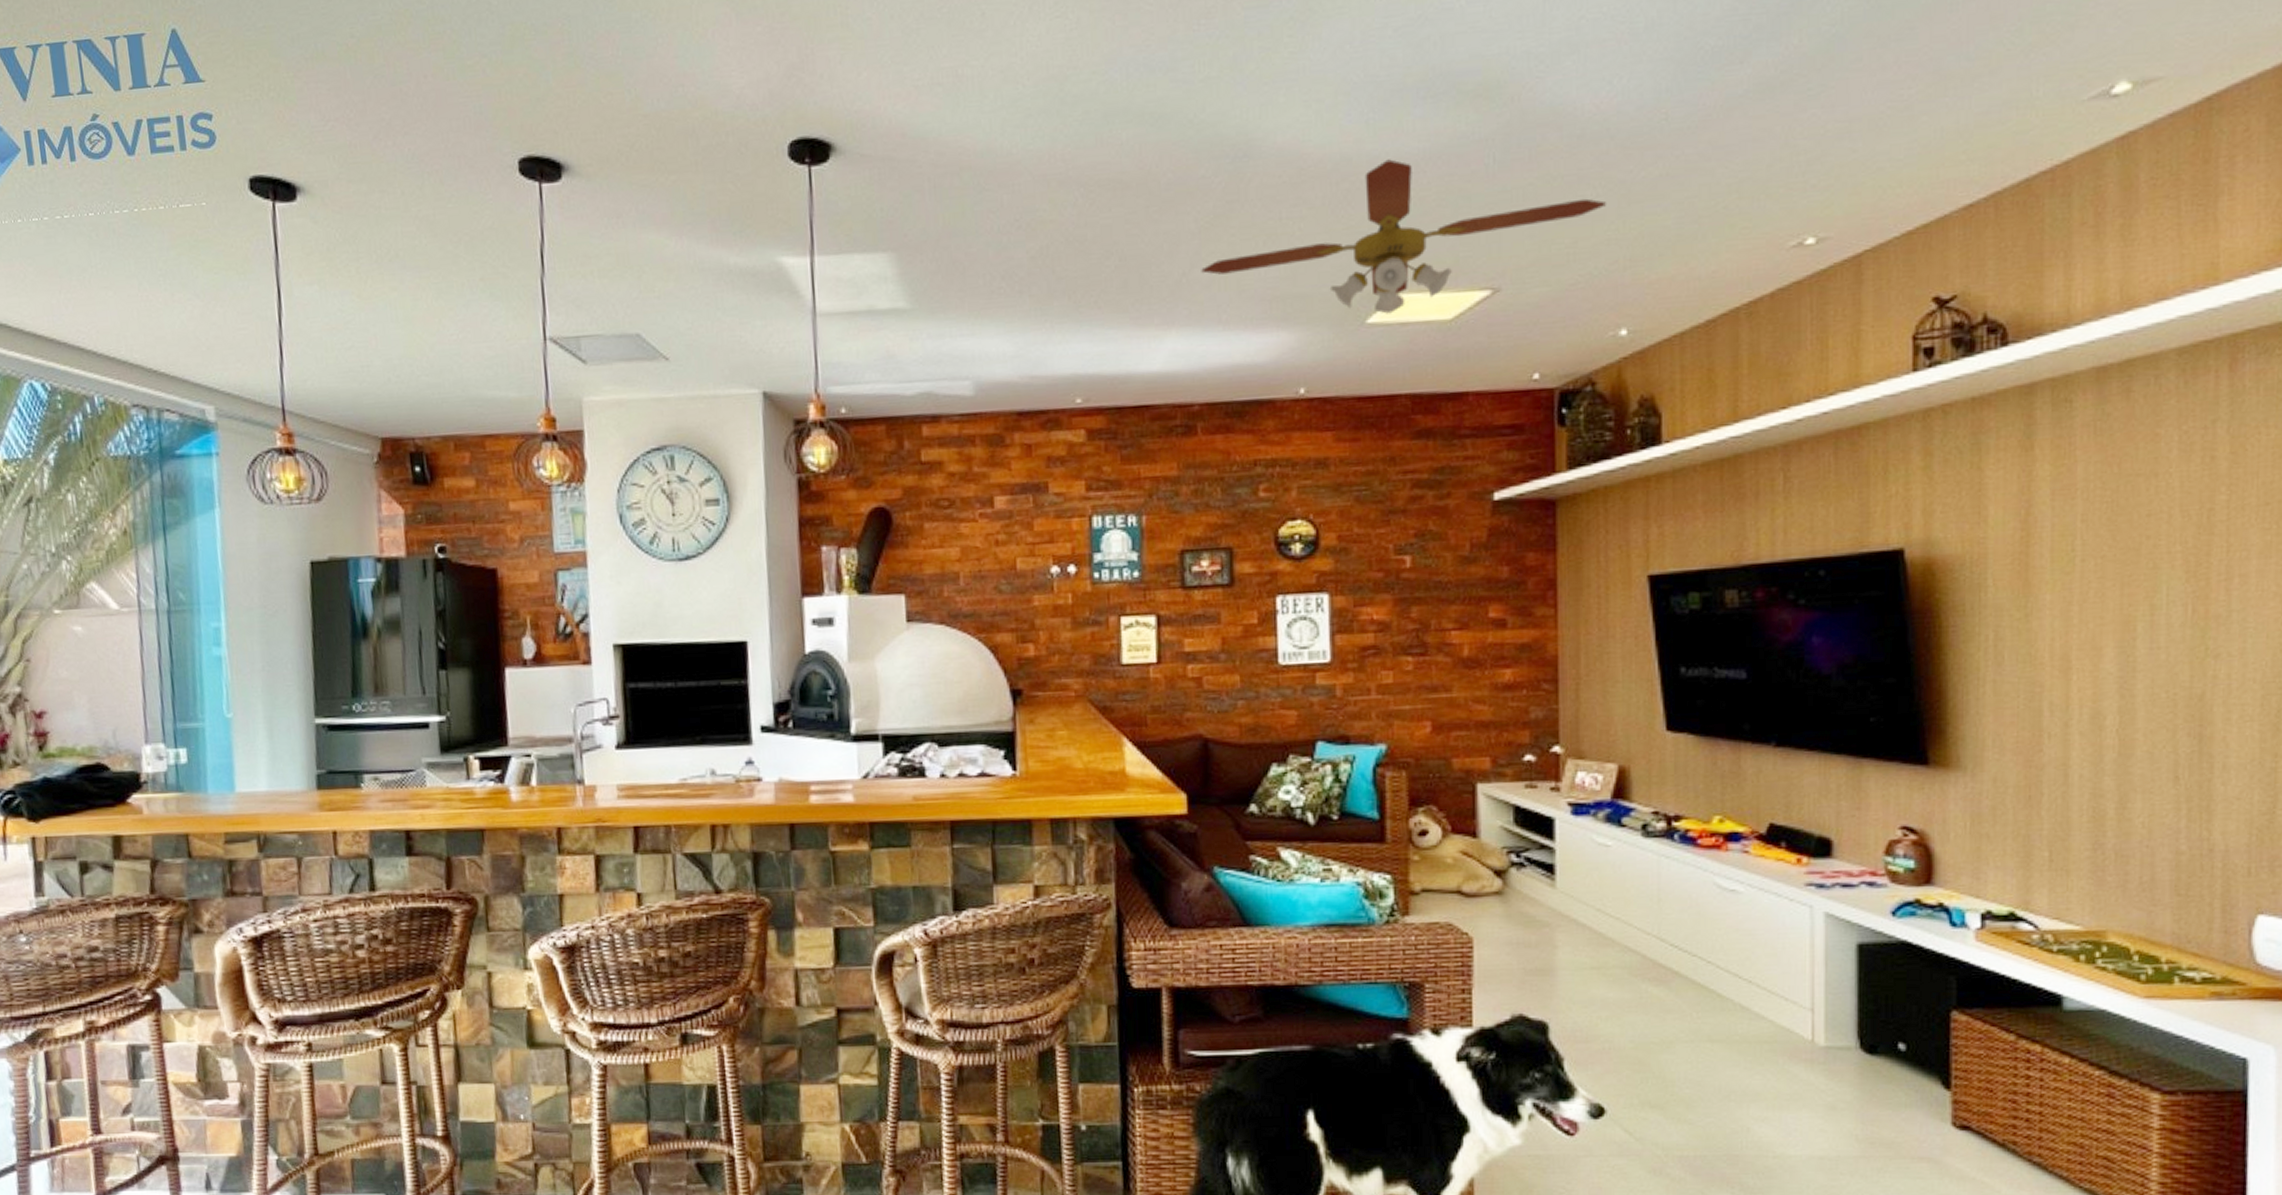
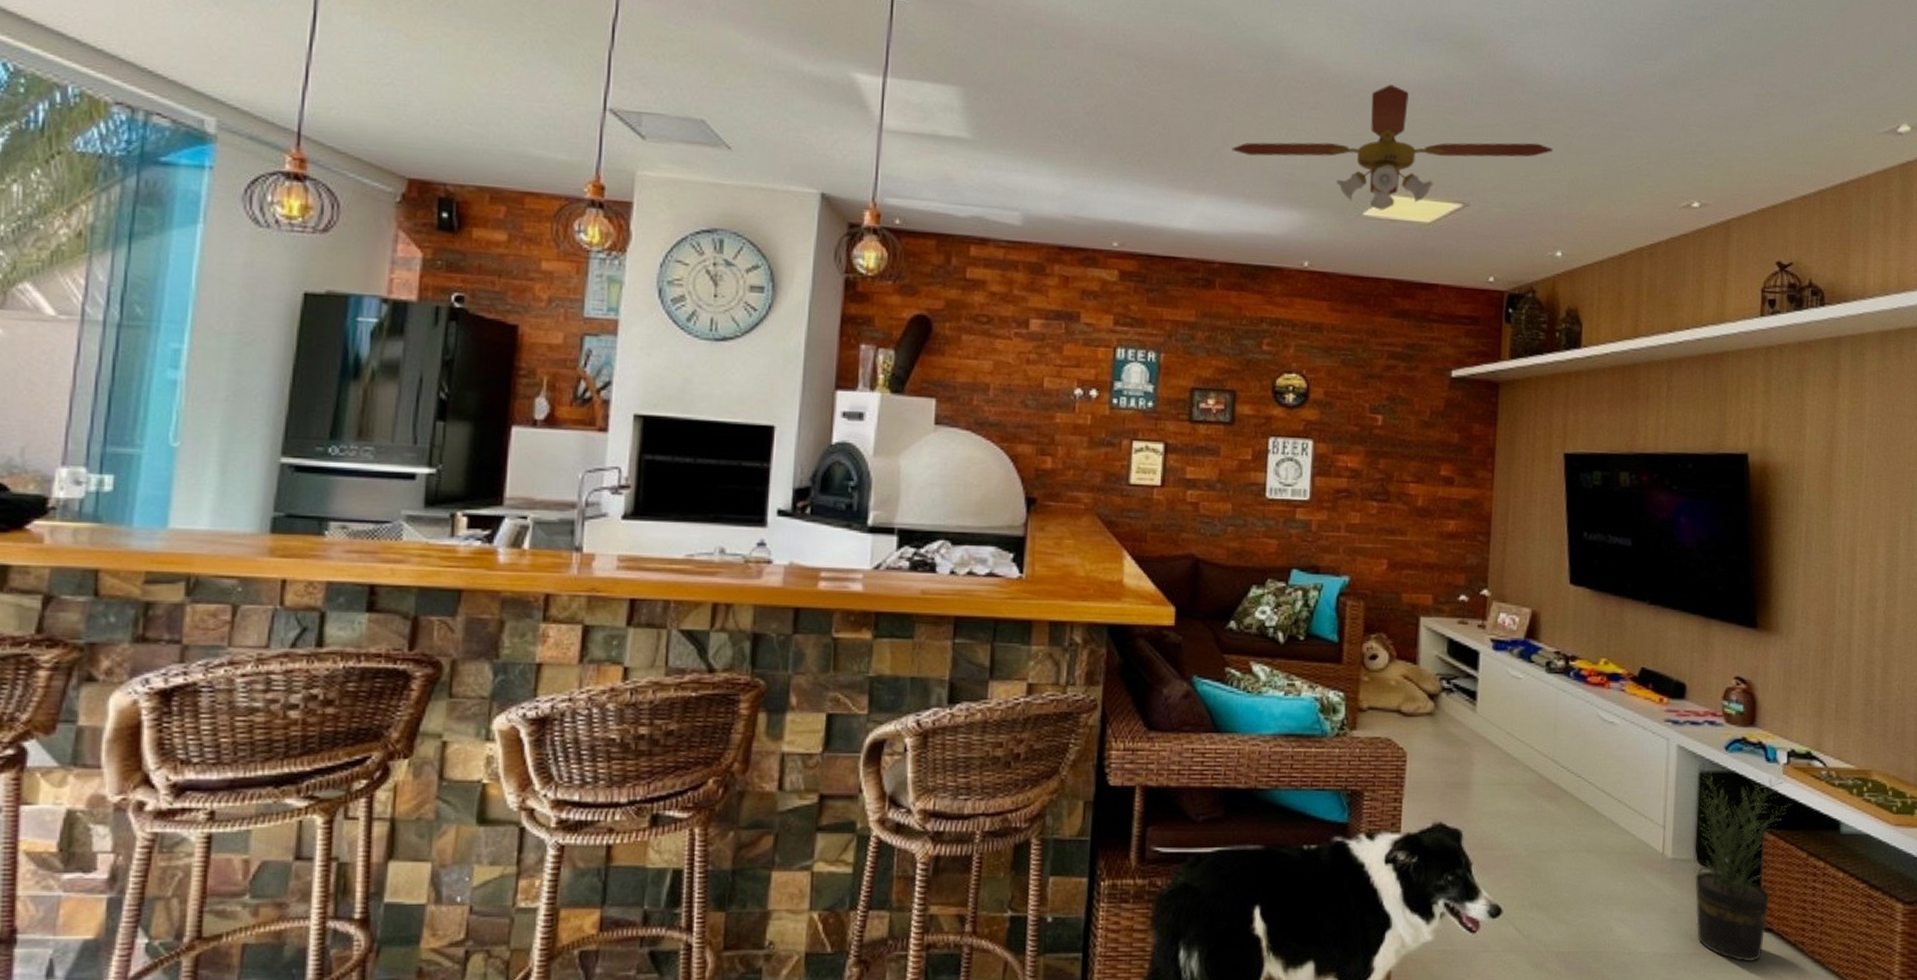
potted plant: none [1839,921,1988,1166] -> present [1687,753,1790,962]

